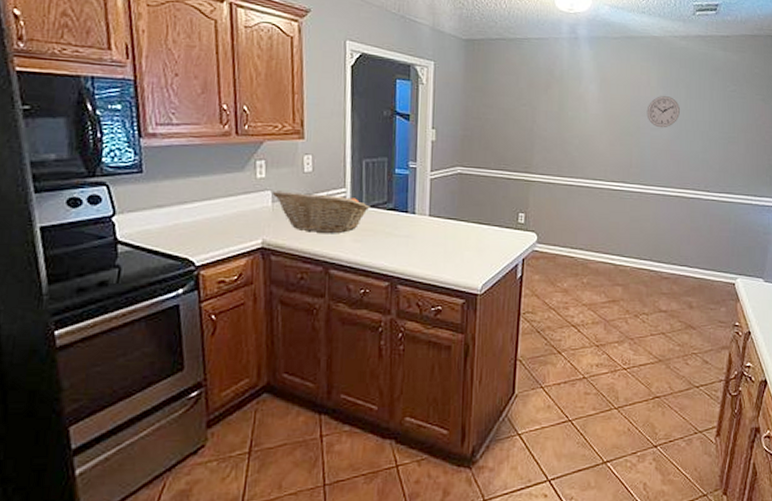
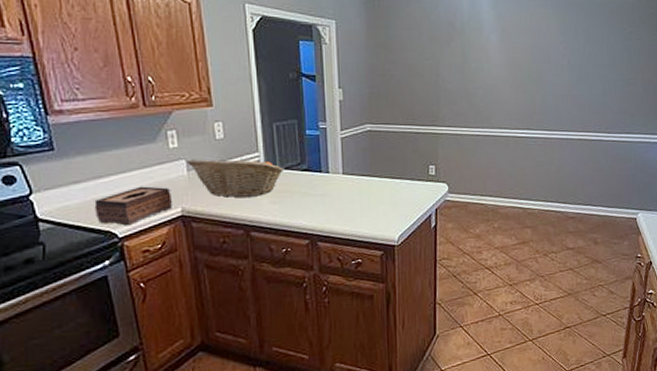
tissue box: none [175,215,254,255] -> present [94,186,172,226]
wall clock: present [646,96,680,128] -> none [547,42,579,74]

